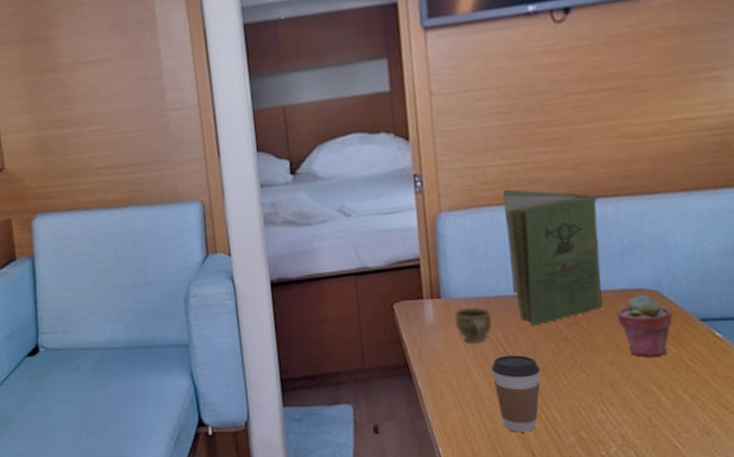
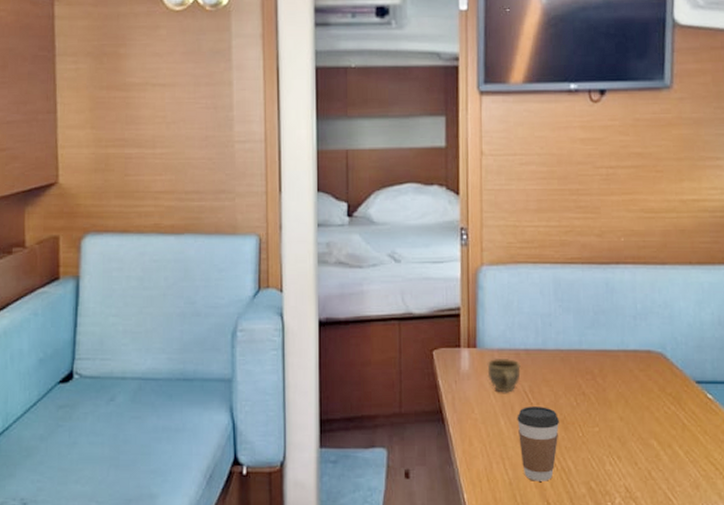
book: present [502,189,603,326] -> none [537,249,617,379]
potted succulent: present [617,295,673,357] -> none [628,356,674,414]

